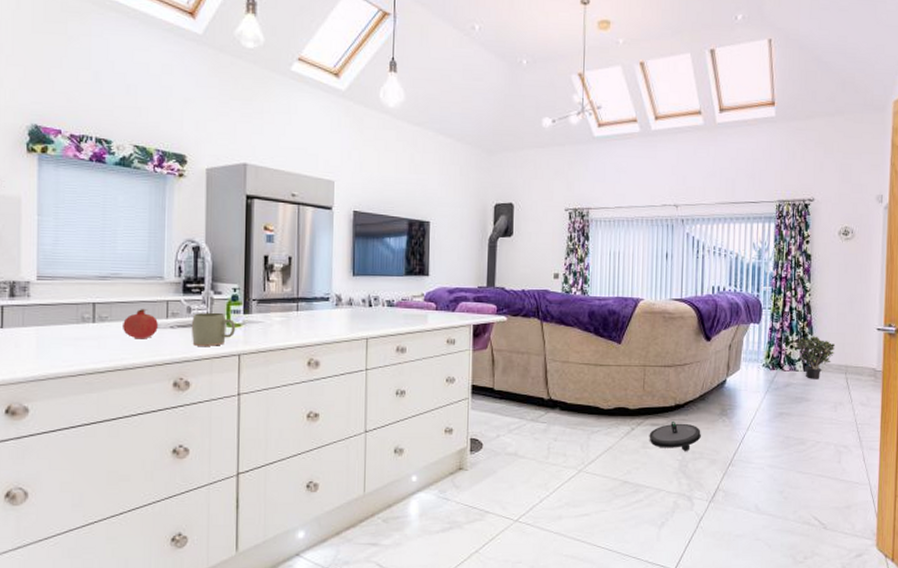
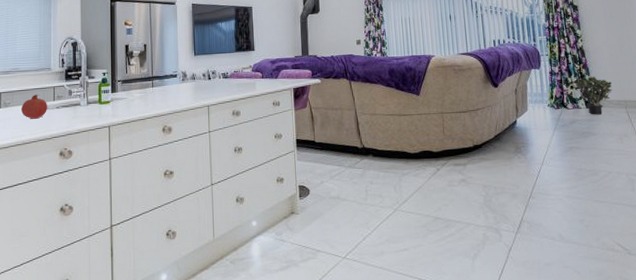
mug: present [191,312,236,346] -> none [72,93,106,121]
robot vacuum: present [649,420,701,451] -> none [453,160,500,187]

